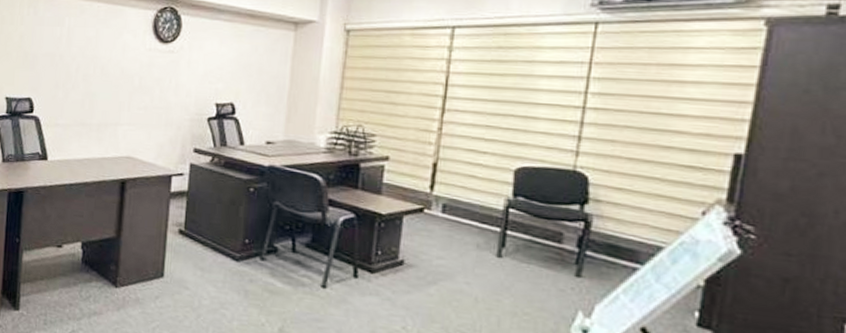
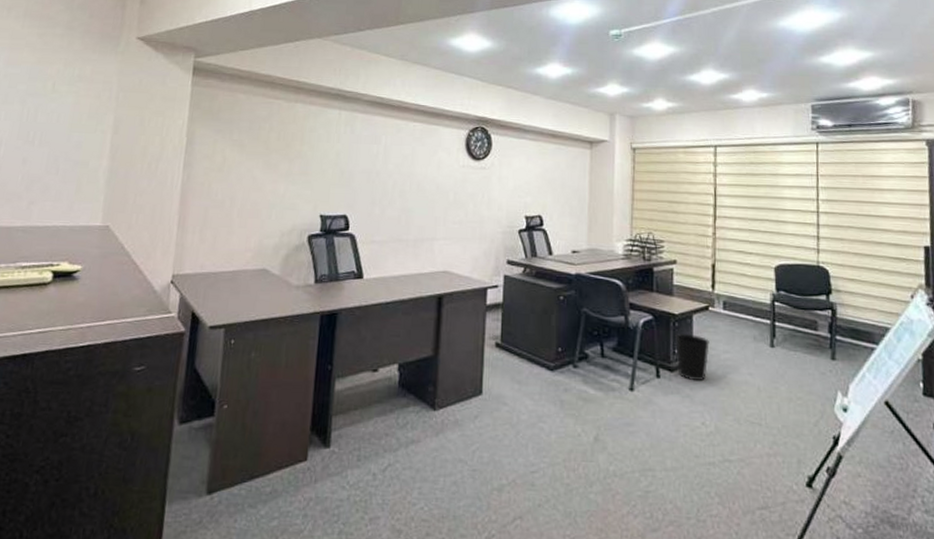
wastebasket: none [379,235,421,286] -> present [675,333,709,382]

